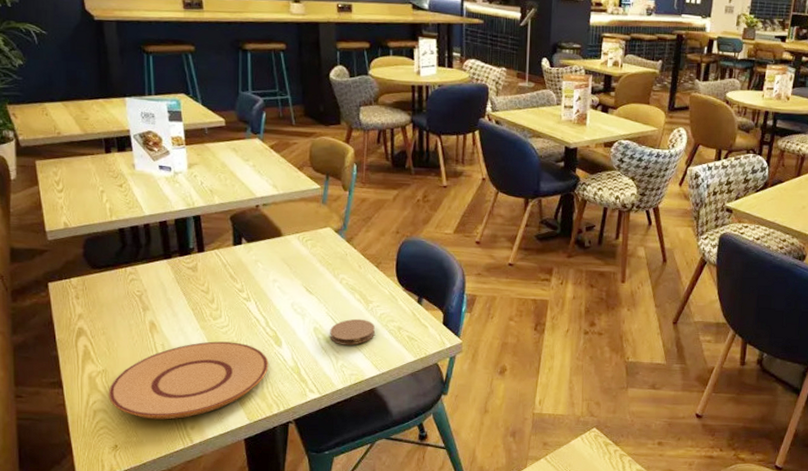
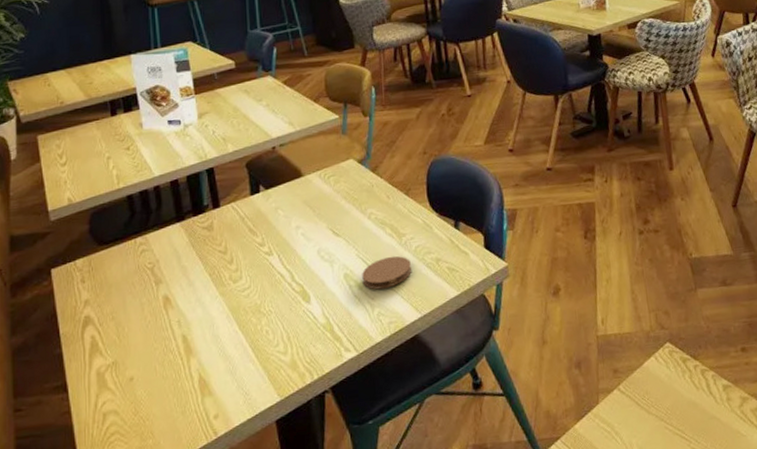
plate: present [108,341,269,420] -> none [119,305,298,414]

